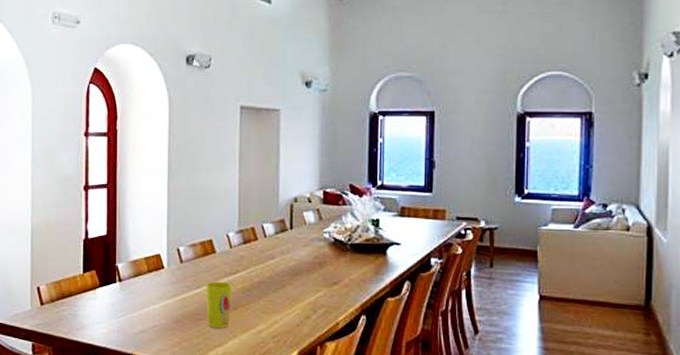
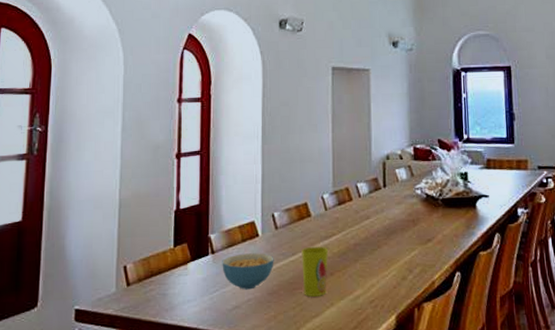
cereal bowl: none [129,283,179,317] -> present [222,253,274,290]

